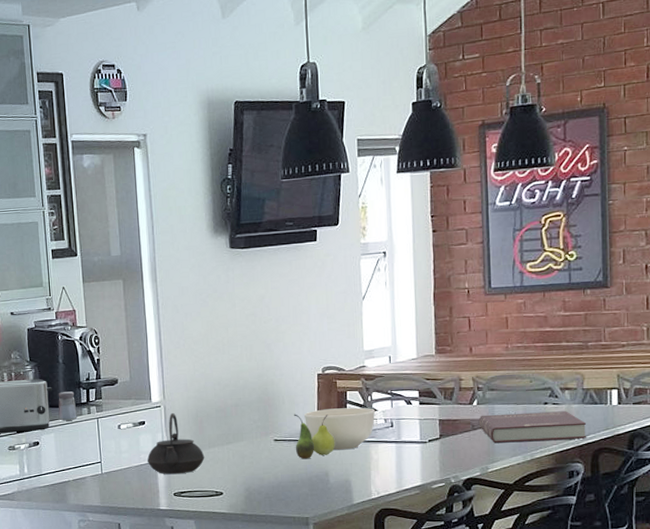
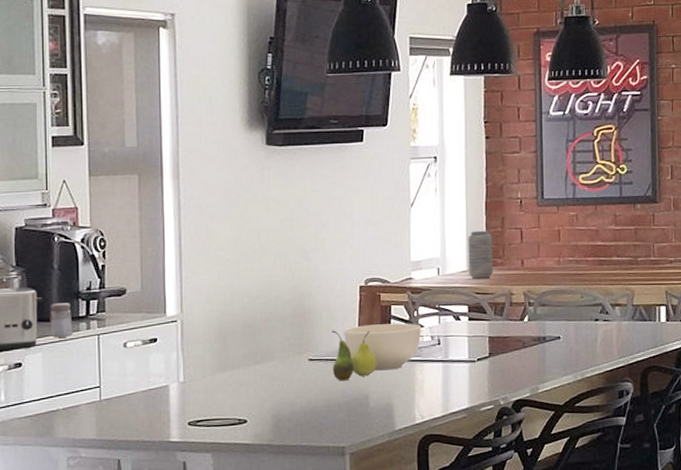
teapot: present [147,413,205,474] -> none [157,329,227,400]
vase: none [417,320,442,367] -> present [468,230,493,280]
book: present [478,411,587,443] -> none [529,328,637,362]

